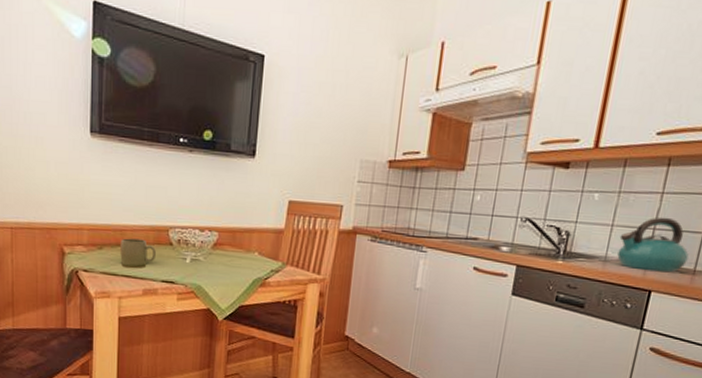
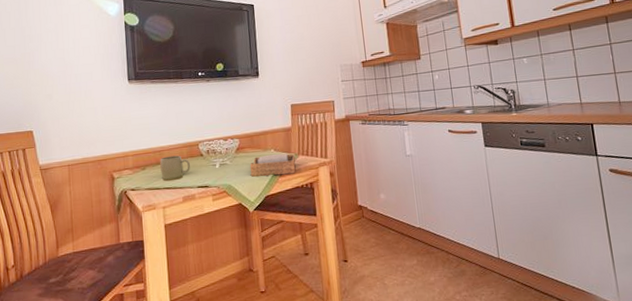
napkin holder: none [225,257,282,286] -> present [249,153,296,178]
kettle: present [617,216,689,273] -> none [553,66,612,110]

